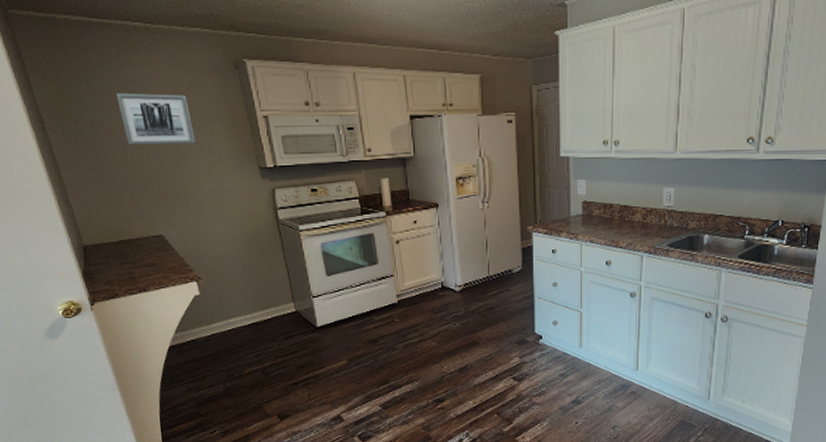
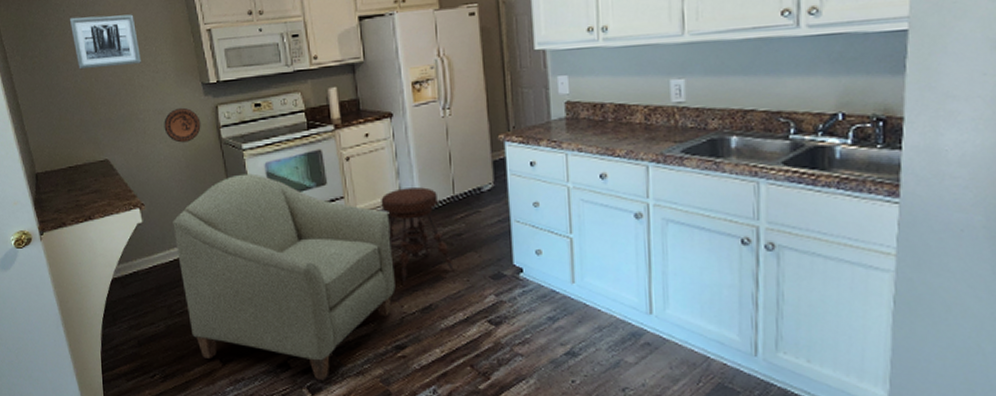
decorative plate: none [220,188,258,222] -> present [164,107,201,143]
chair: none [230,252,437,430] -> present [173,173,396,381]
stool: none [426,268,487,350] -> present [381,187,454,285]

